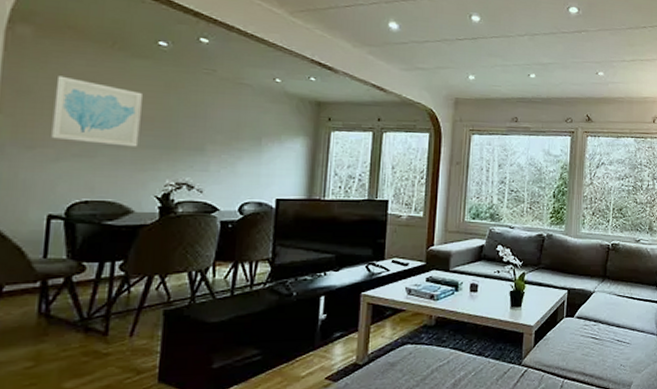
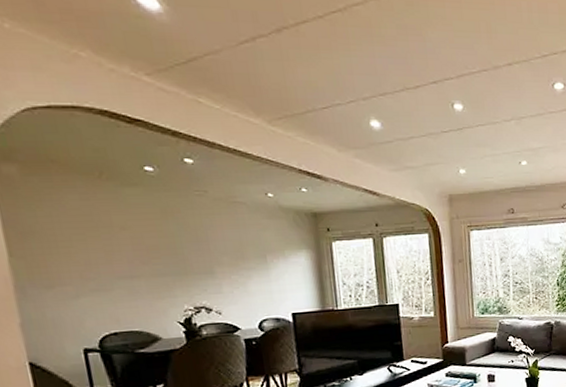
wall art: present [51,76,144,147] -> none [54,213,151,277]

